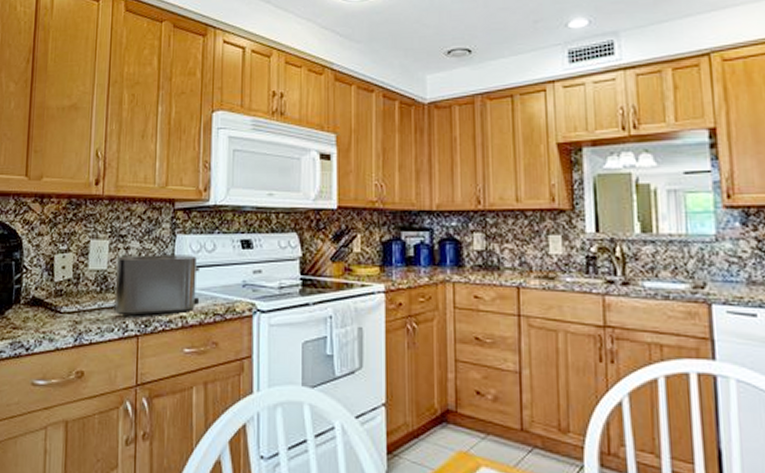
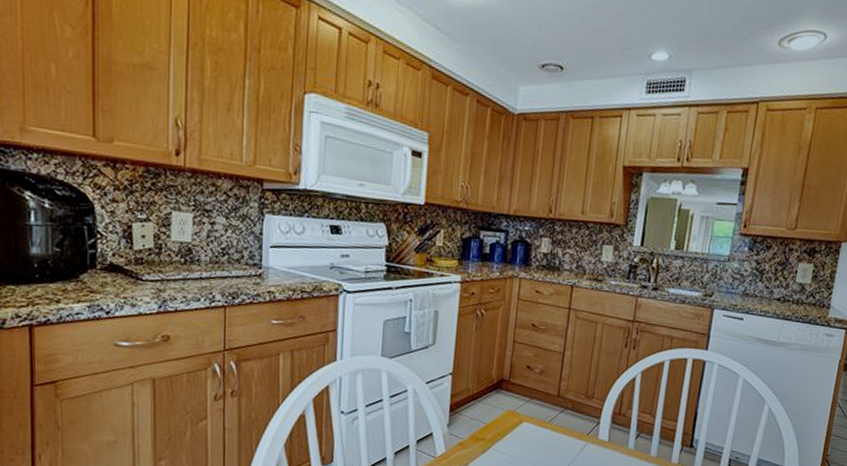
toaster: present [113,254,200,317] -> none [198,230,288,289]

